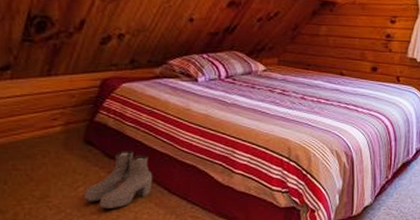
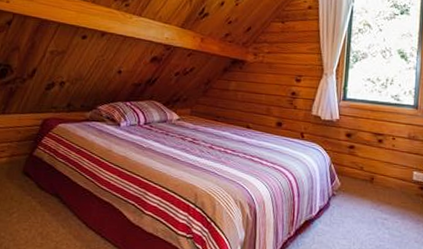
boots: present [84,150,153,209] -> none [16,183,75,237]

